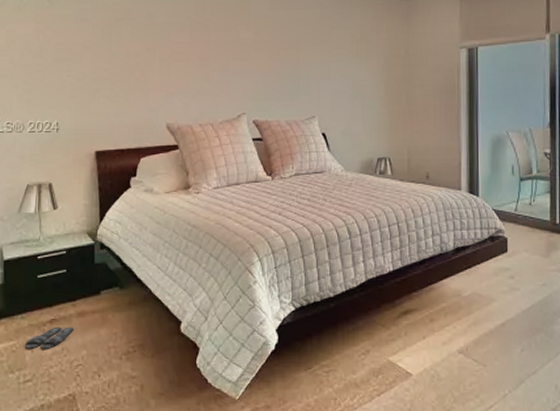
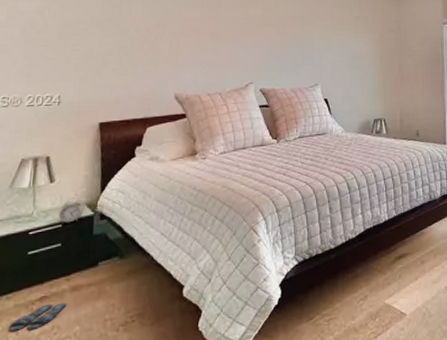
alarm clock: none [62,226,85,250] -> present [58,197,84,224]

